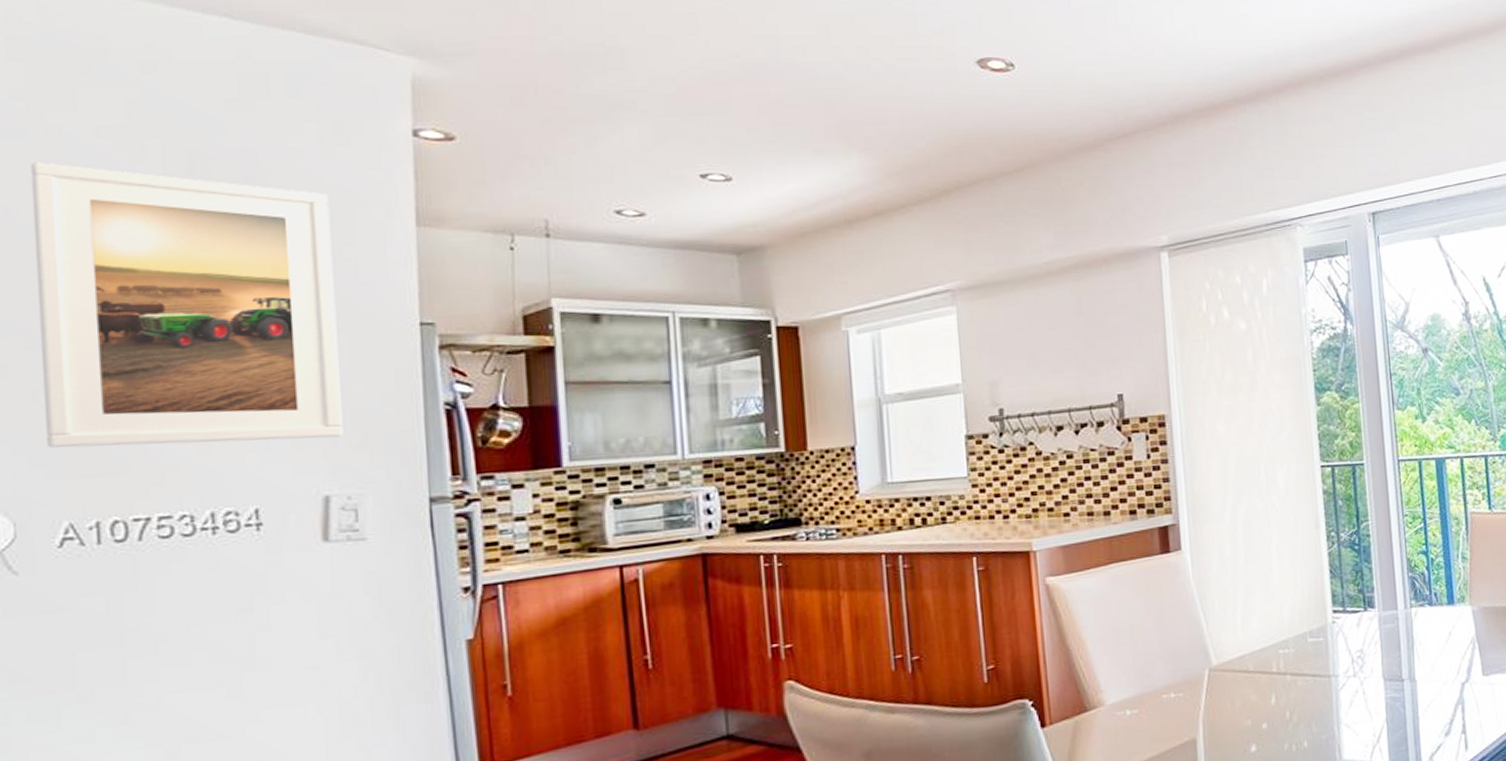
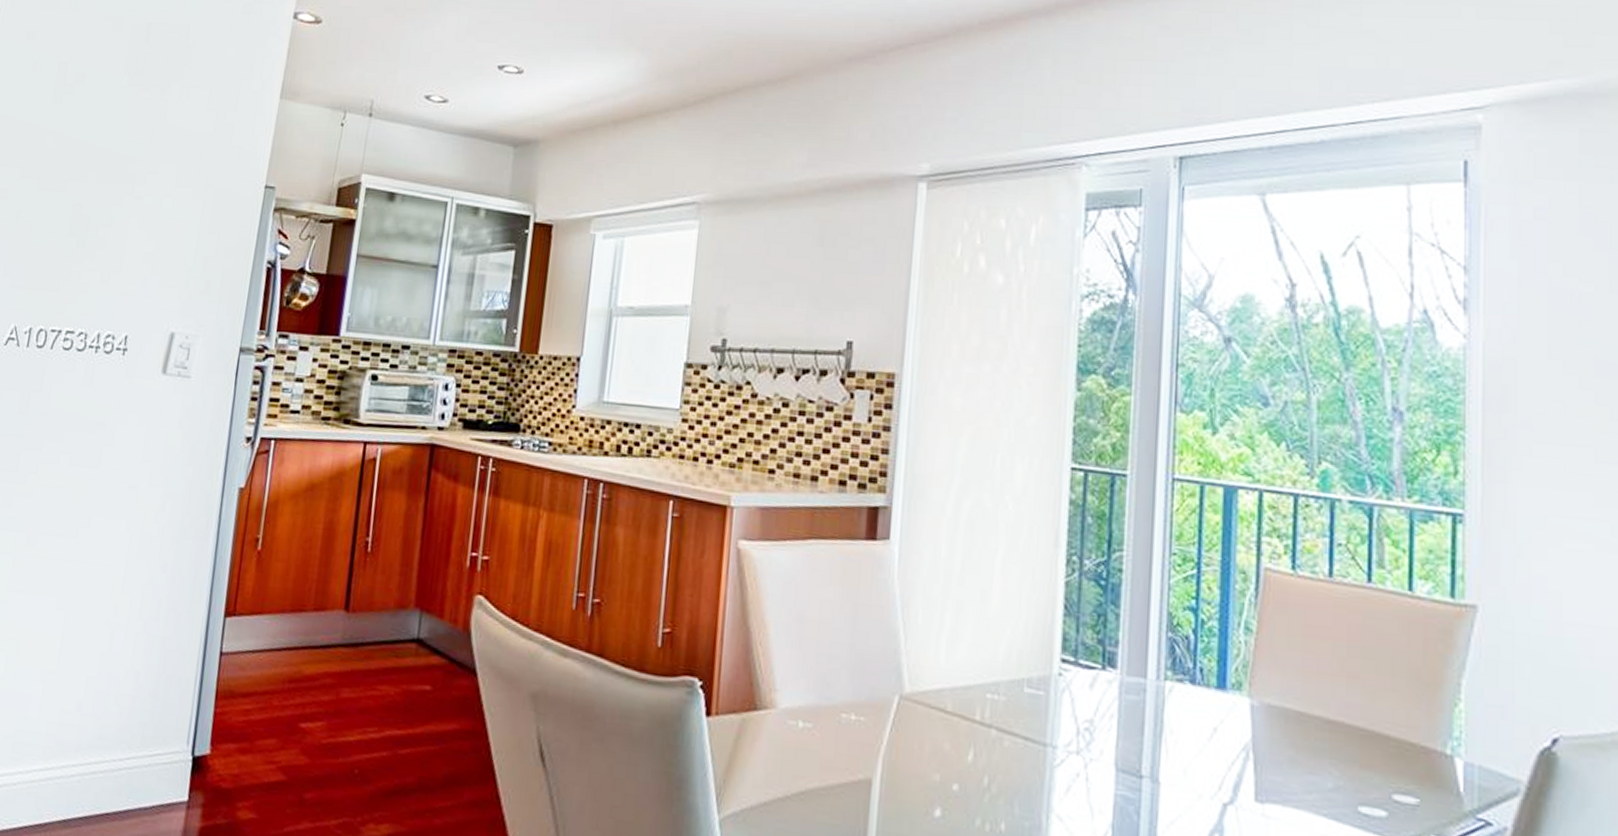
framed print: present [30,162,343,448] -> none [16,28,227,281]

